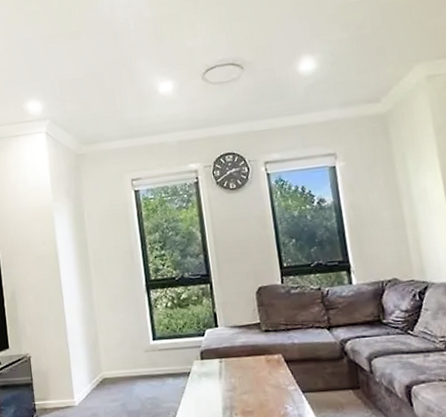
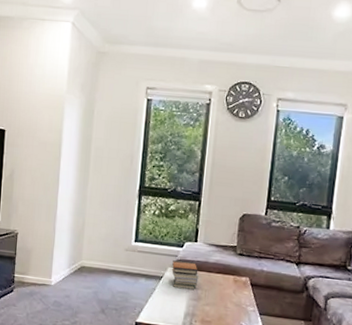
book stack: none [197,349,229,381] -> present [172,260,199,290]

